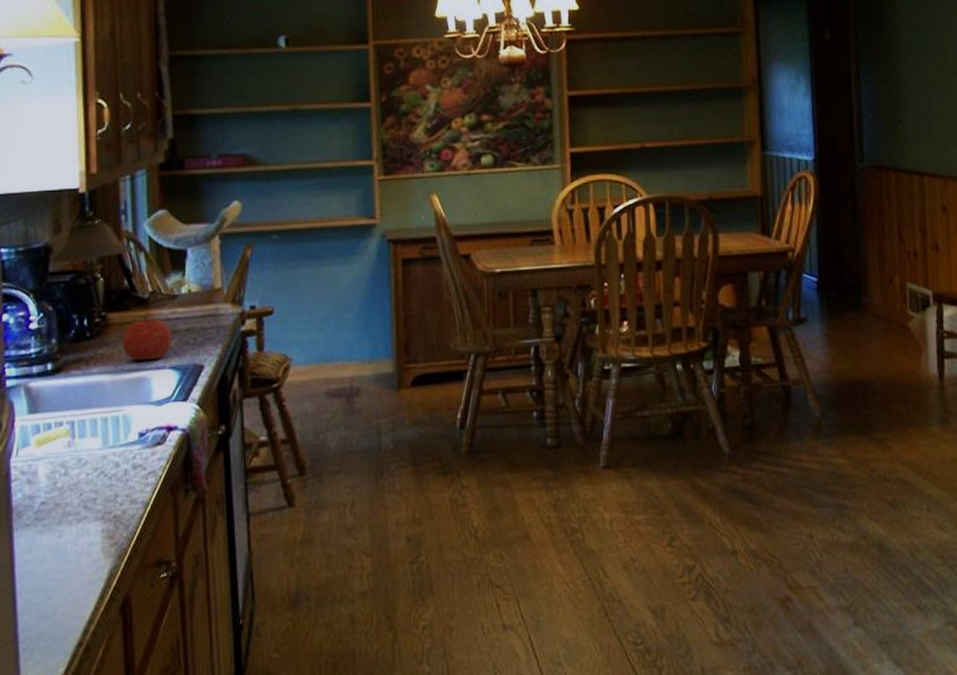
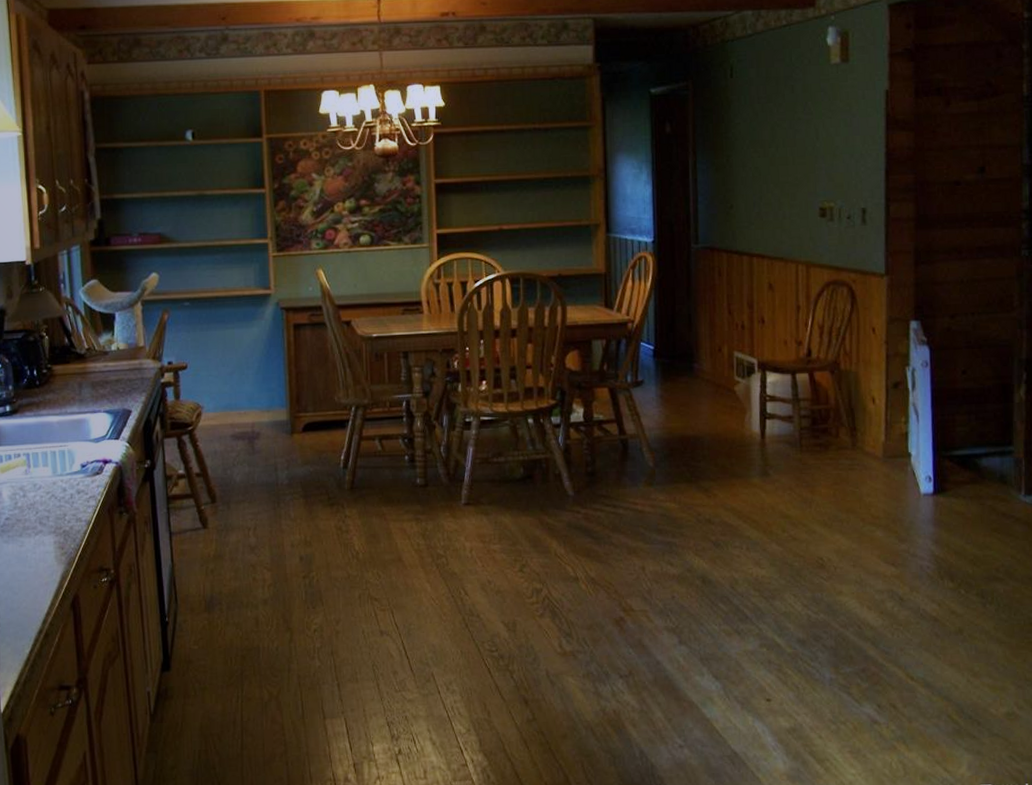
fruit: present [122,315,172,361] -> none [65,368,105,406]

